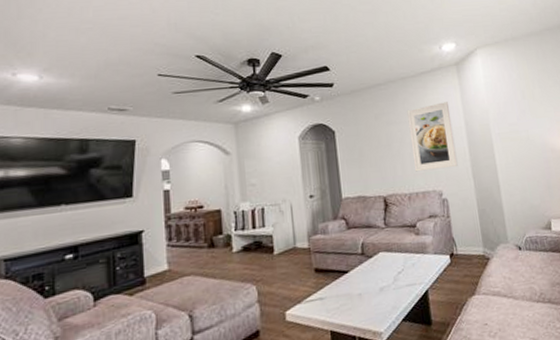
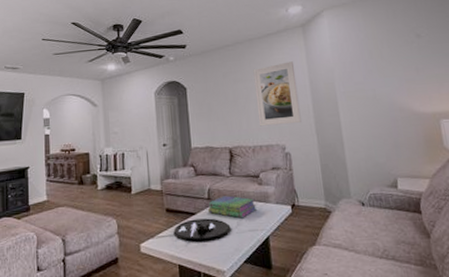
decorative tray: none [323,275,388,305] -> present [173,218,231,243]
stack of books: none [361,249,414,273] -> present [207,196,256,219]

